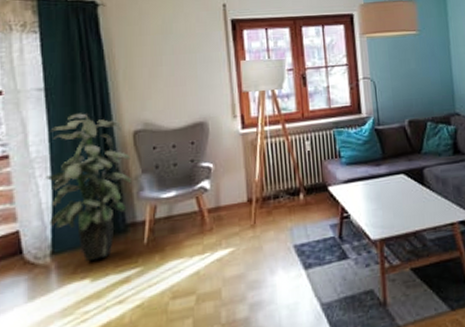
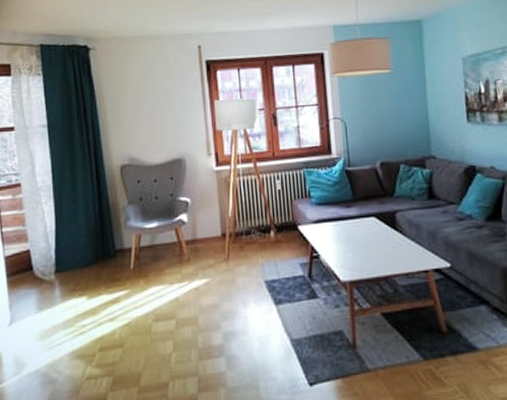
indoor plant: present [45,113,131,261] -> none [49,148,119,280]

